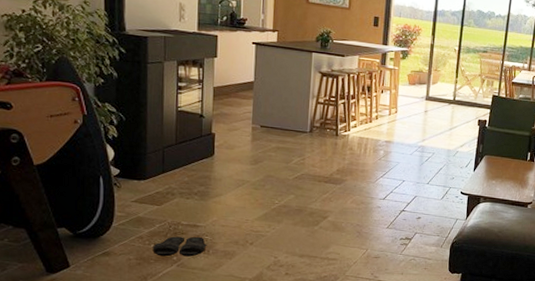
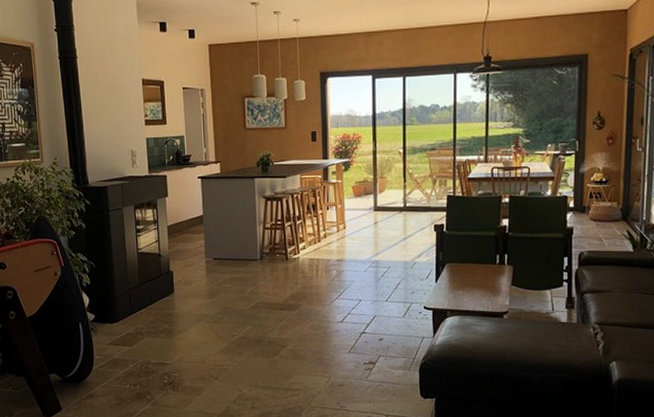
slippers: present [152,236,207,257] -> none [128,374,176,395]

